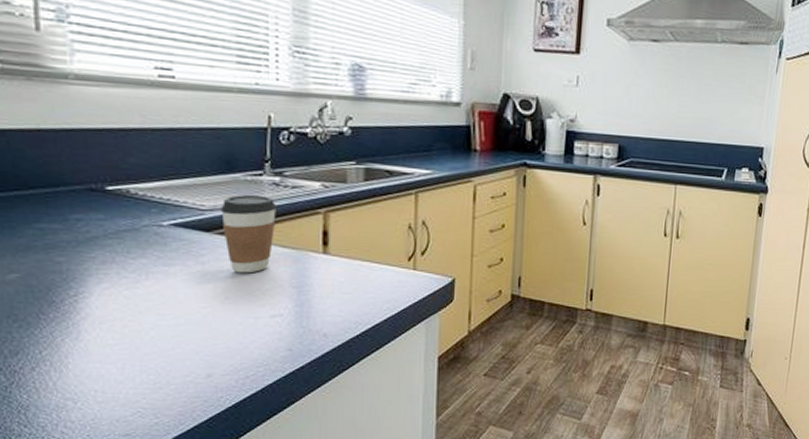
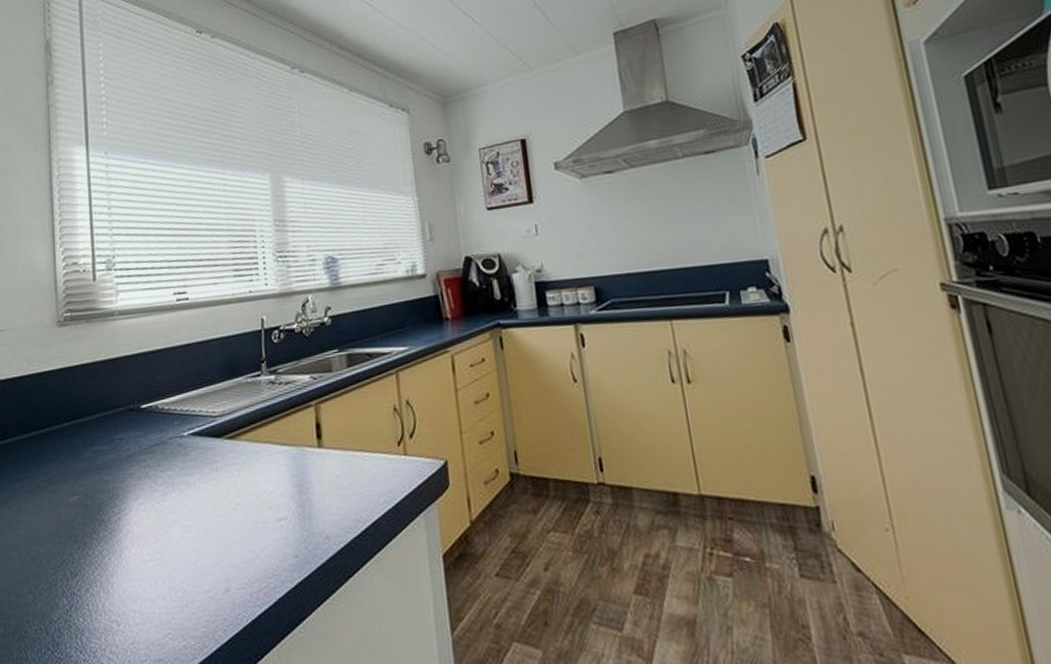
coffee cup: present [221,194,276,274] -> none [228,395,274,477]

